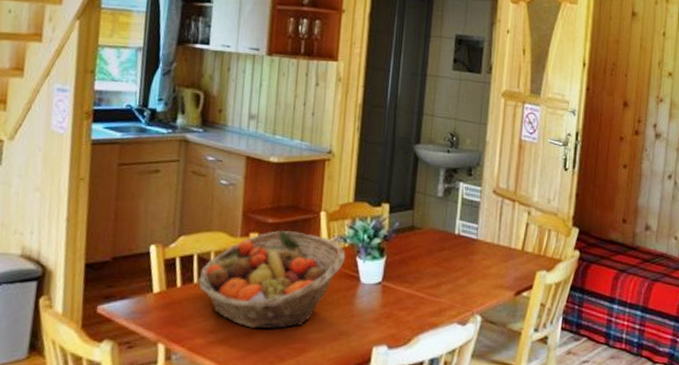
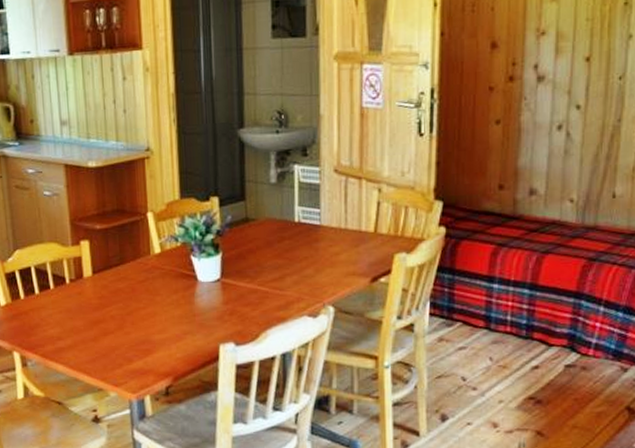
fruit basket: present [197,230,346,329] -> none [38,235,180,333]

